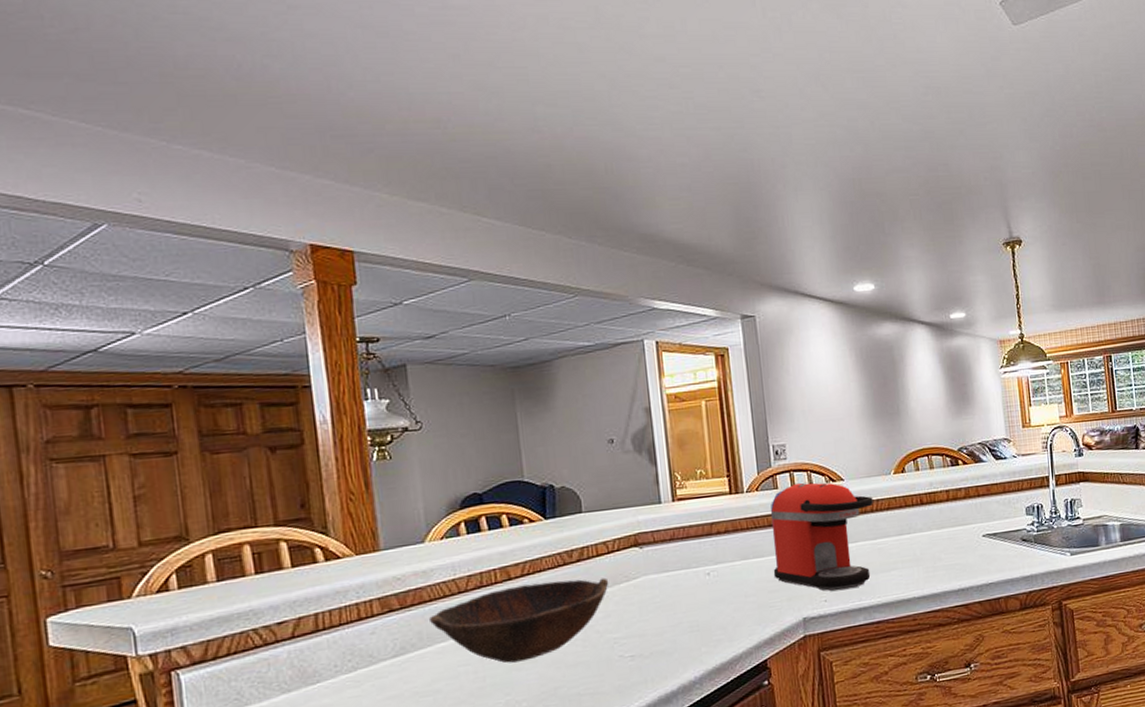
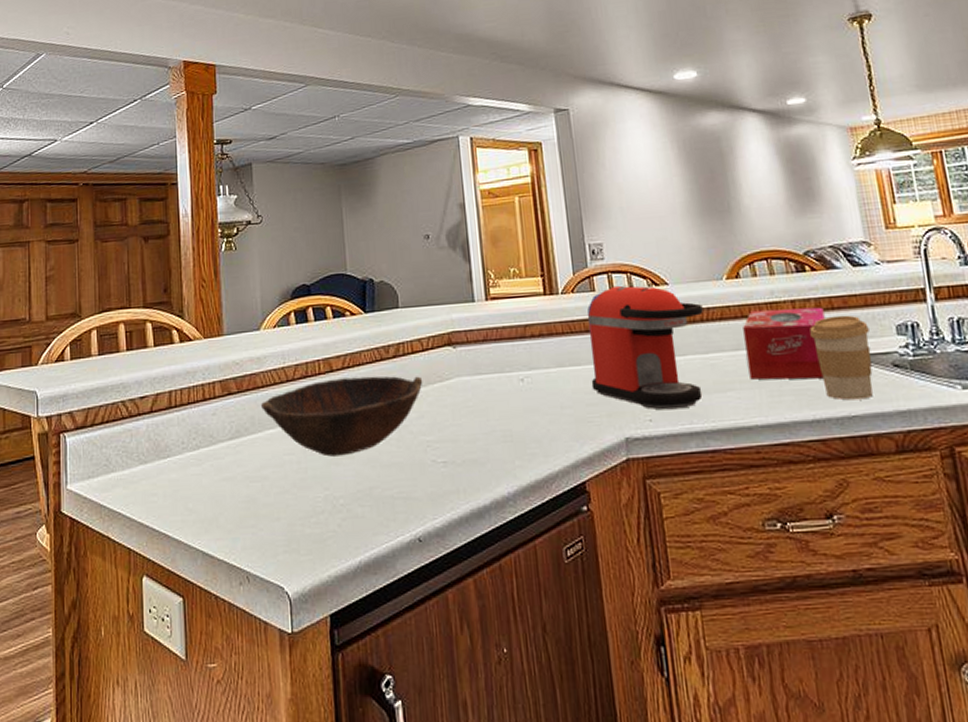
tissue box: none [906,495,972,559] -> present [743,307,825,380]
coffee cup: none [960,500,1006,571] -> present [809,315,873,401]

